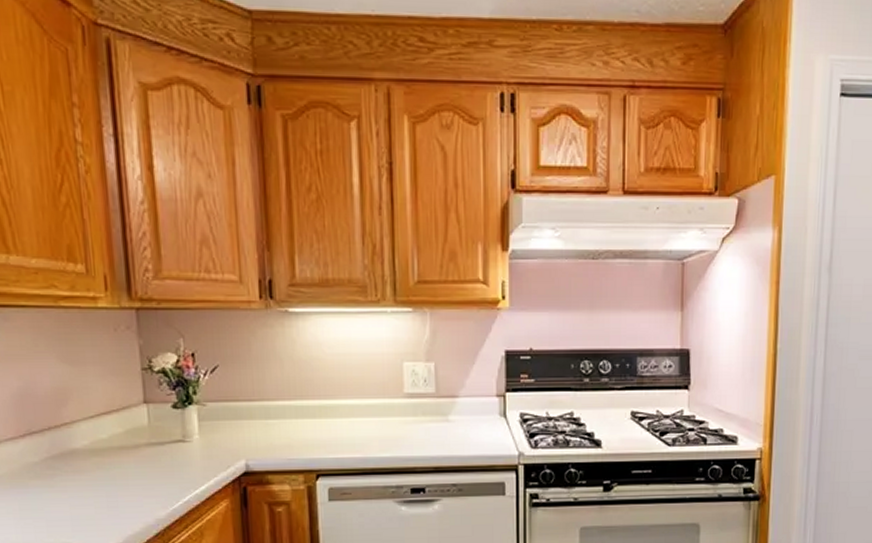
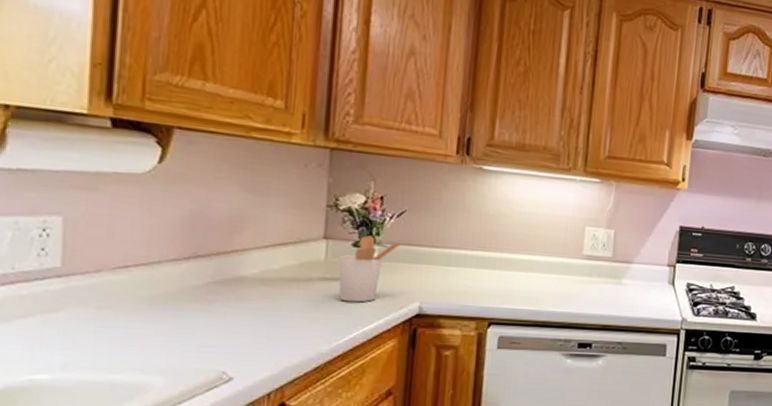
utensil holder: none [161,395,220,466] -> present [338,235,402,303]

